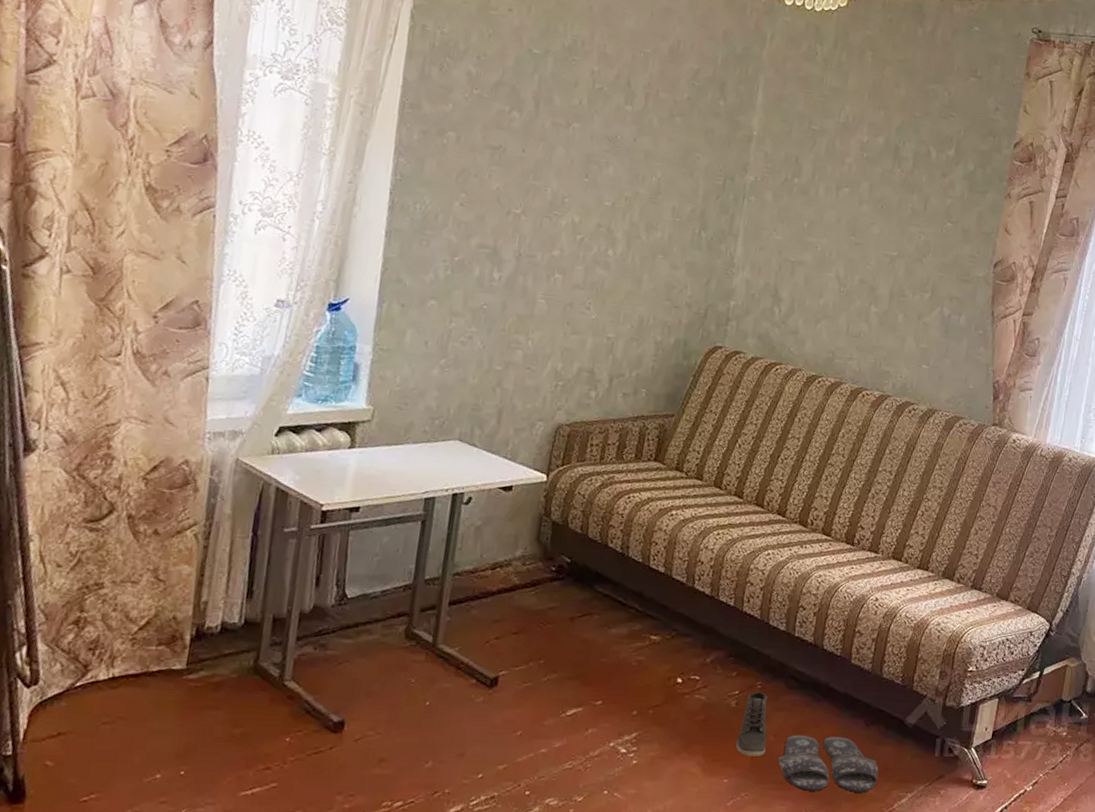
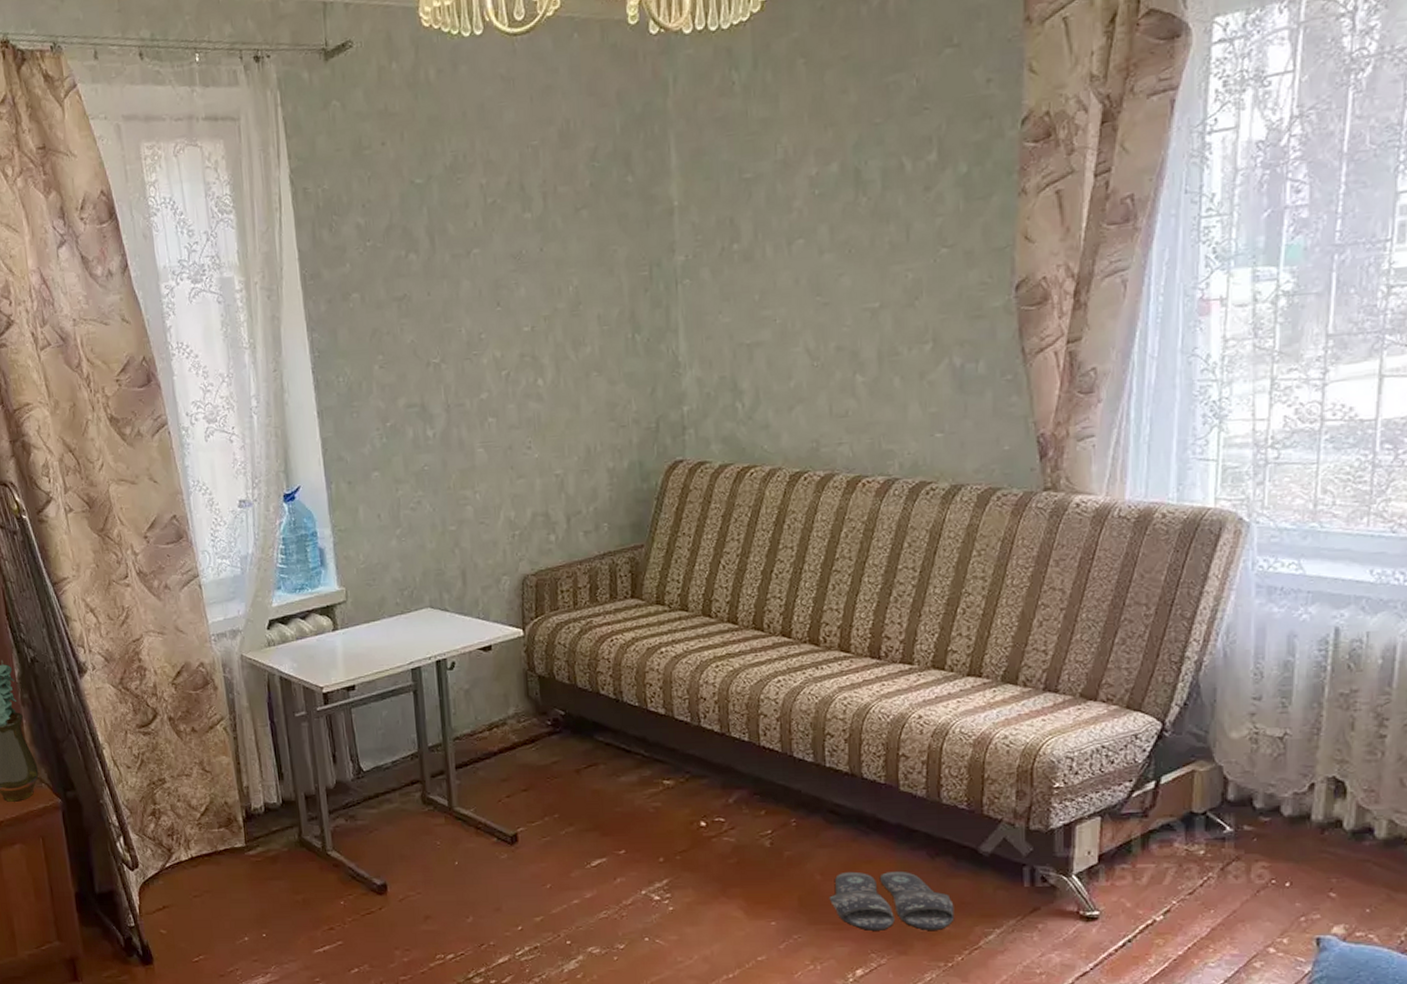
sneaker: present [736,692,768,757] -> none [778,829,813,897]

